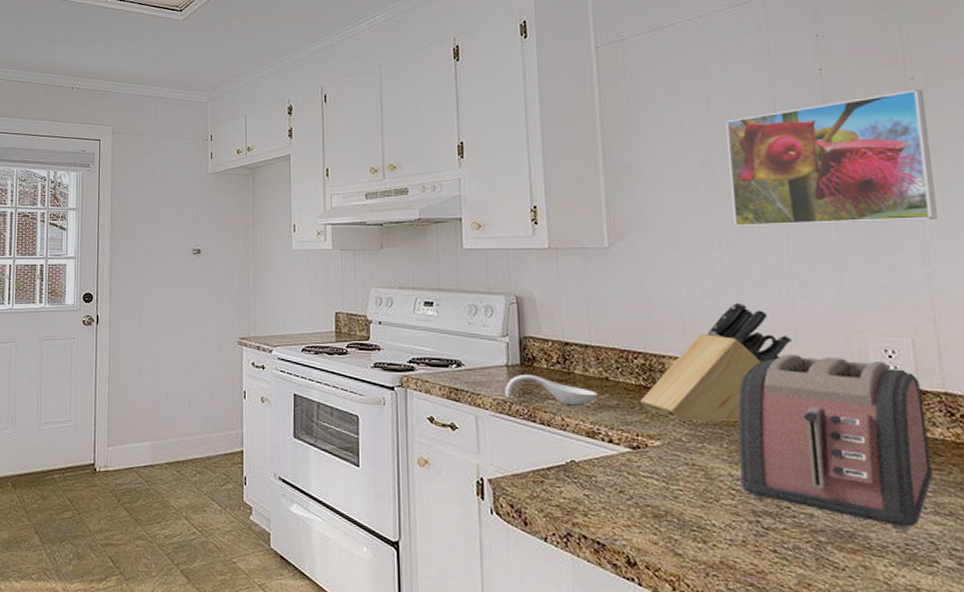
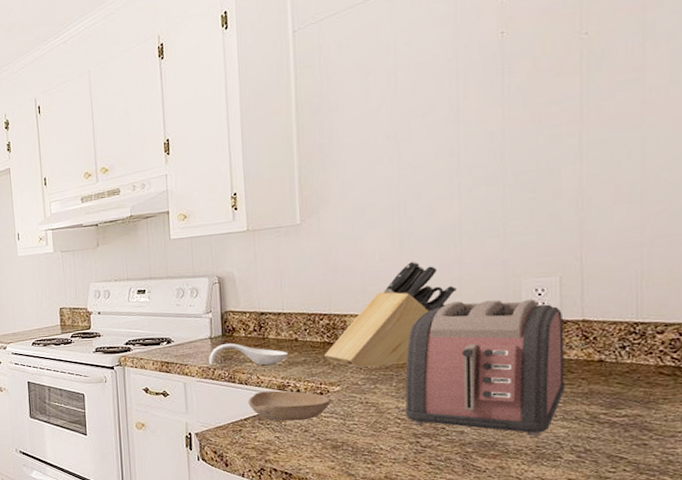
bowl: none [551,436,651,478] -> present [248,390,332,422]
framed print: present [726,89,938,227] -> none [411,43,594,194]

